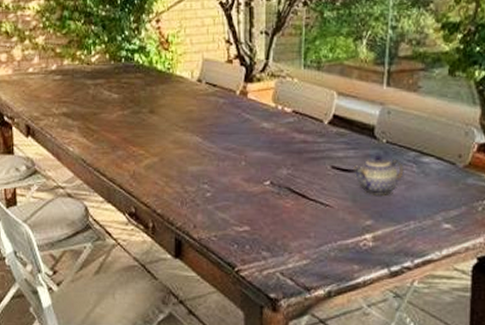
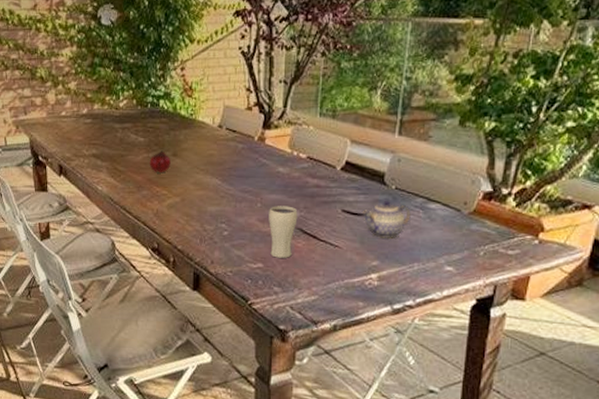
fruit: none [124,107,147,132] -> present [149,150,171,173]
drinking glass: none [254,163,285,220] -> present [268,206,298,258]

